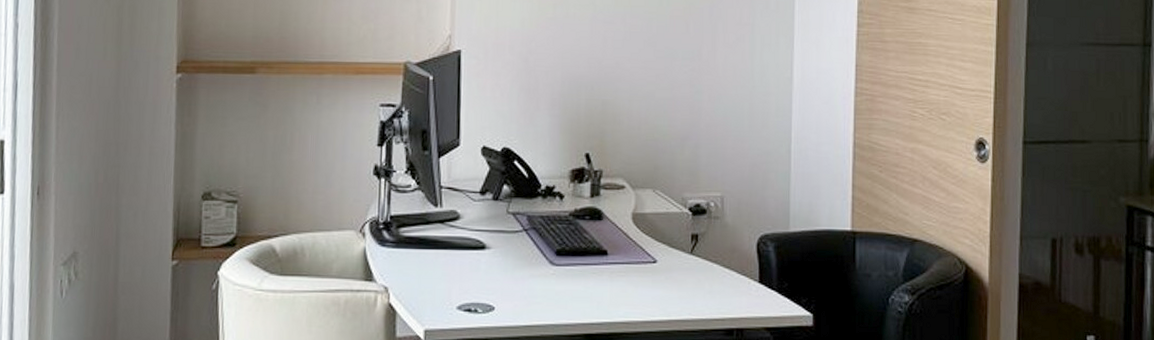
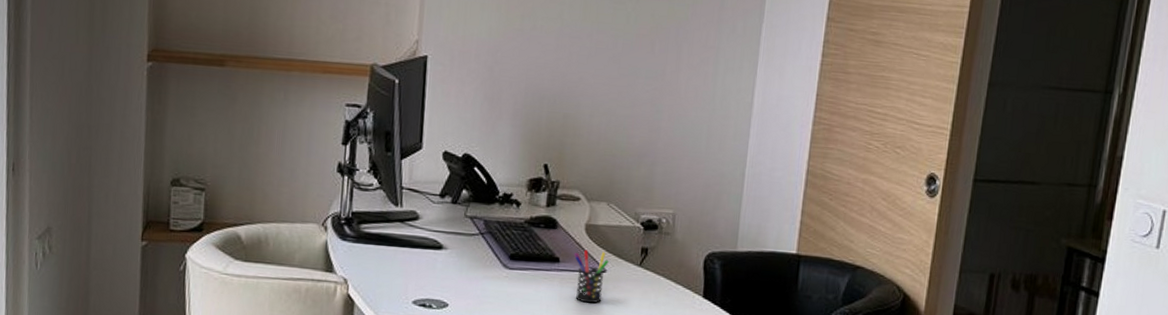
pen holder: none [622,240,659,297] -> present [574,249,609,303]

